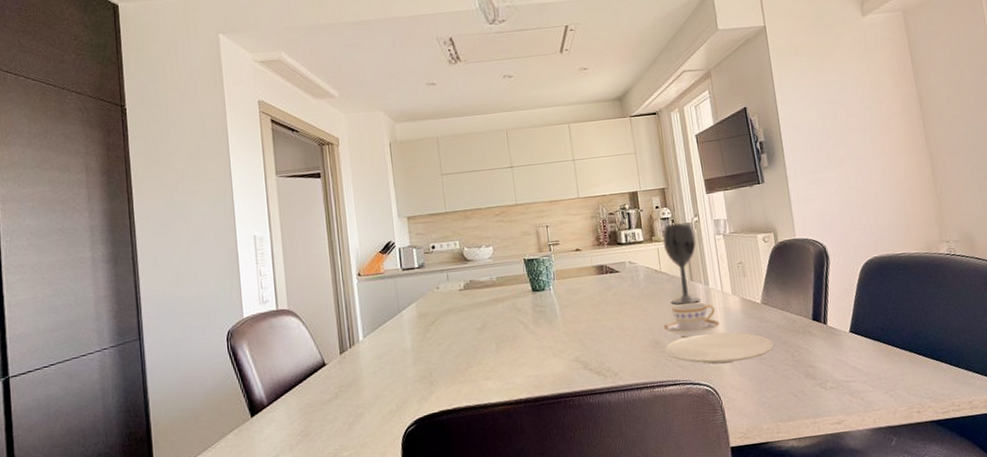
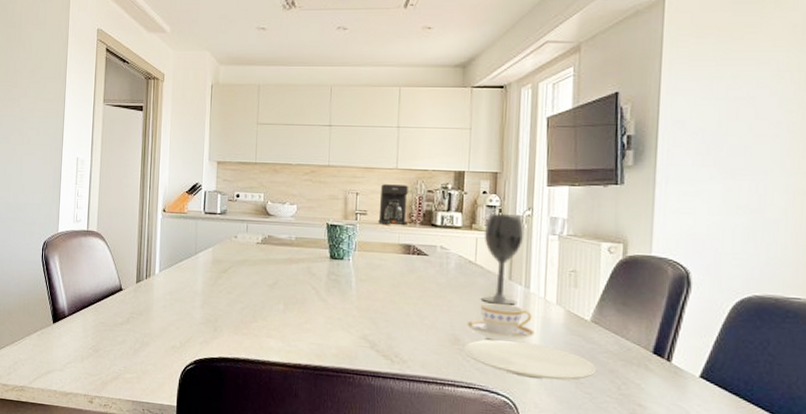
coffee maker: none [567,211,597,252] -> present [378,184,408,226]

